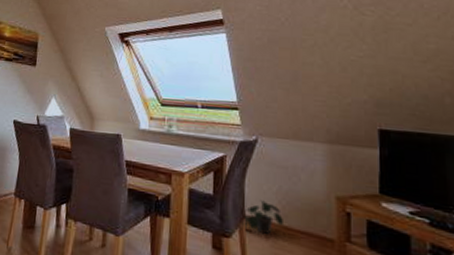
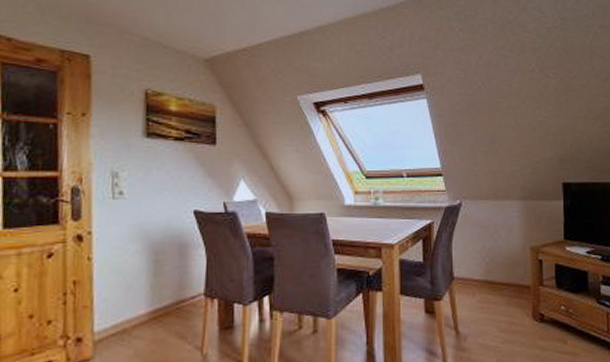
potted plant: present [242,200,283,234] -> none [451,260,487,291]

